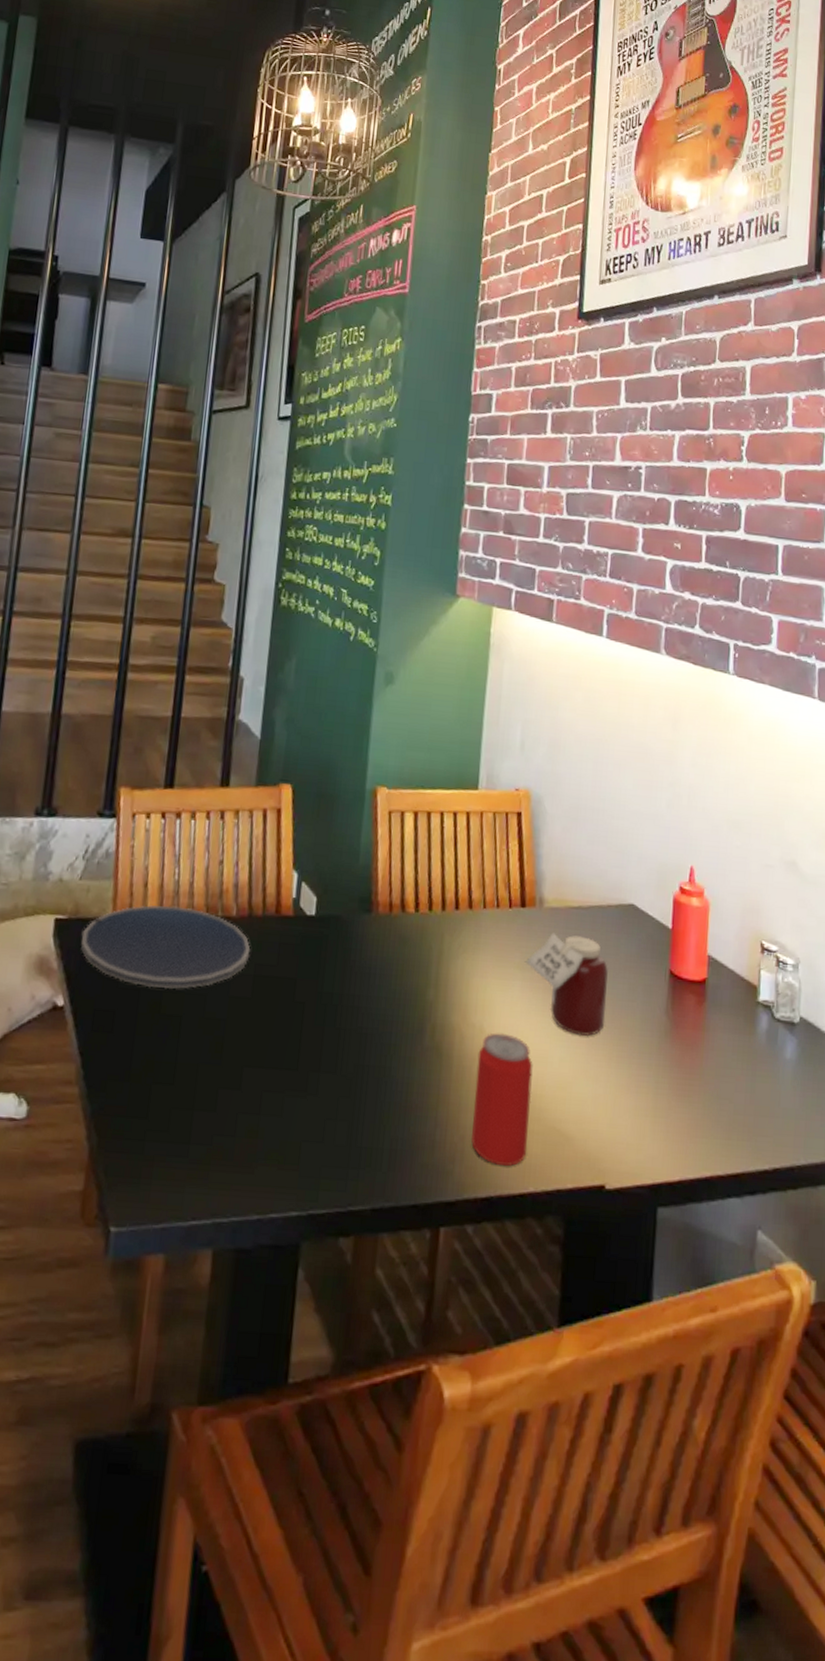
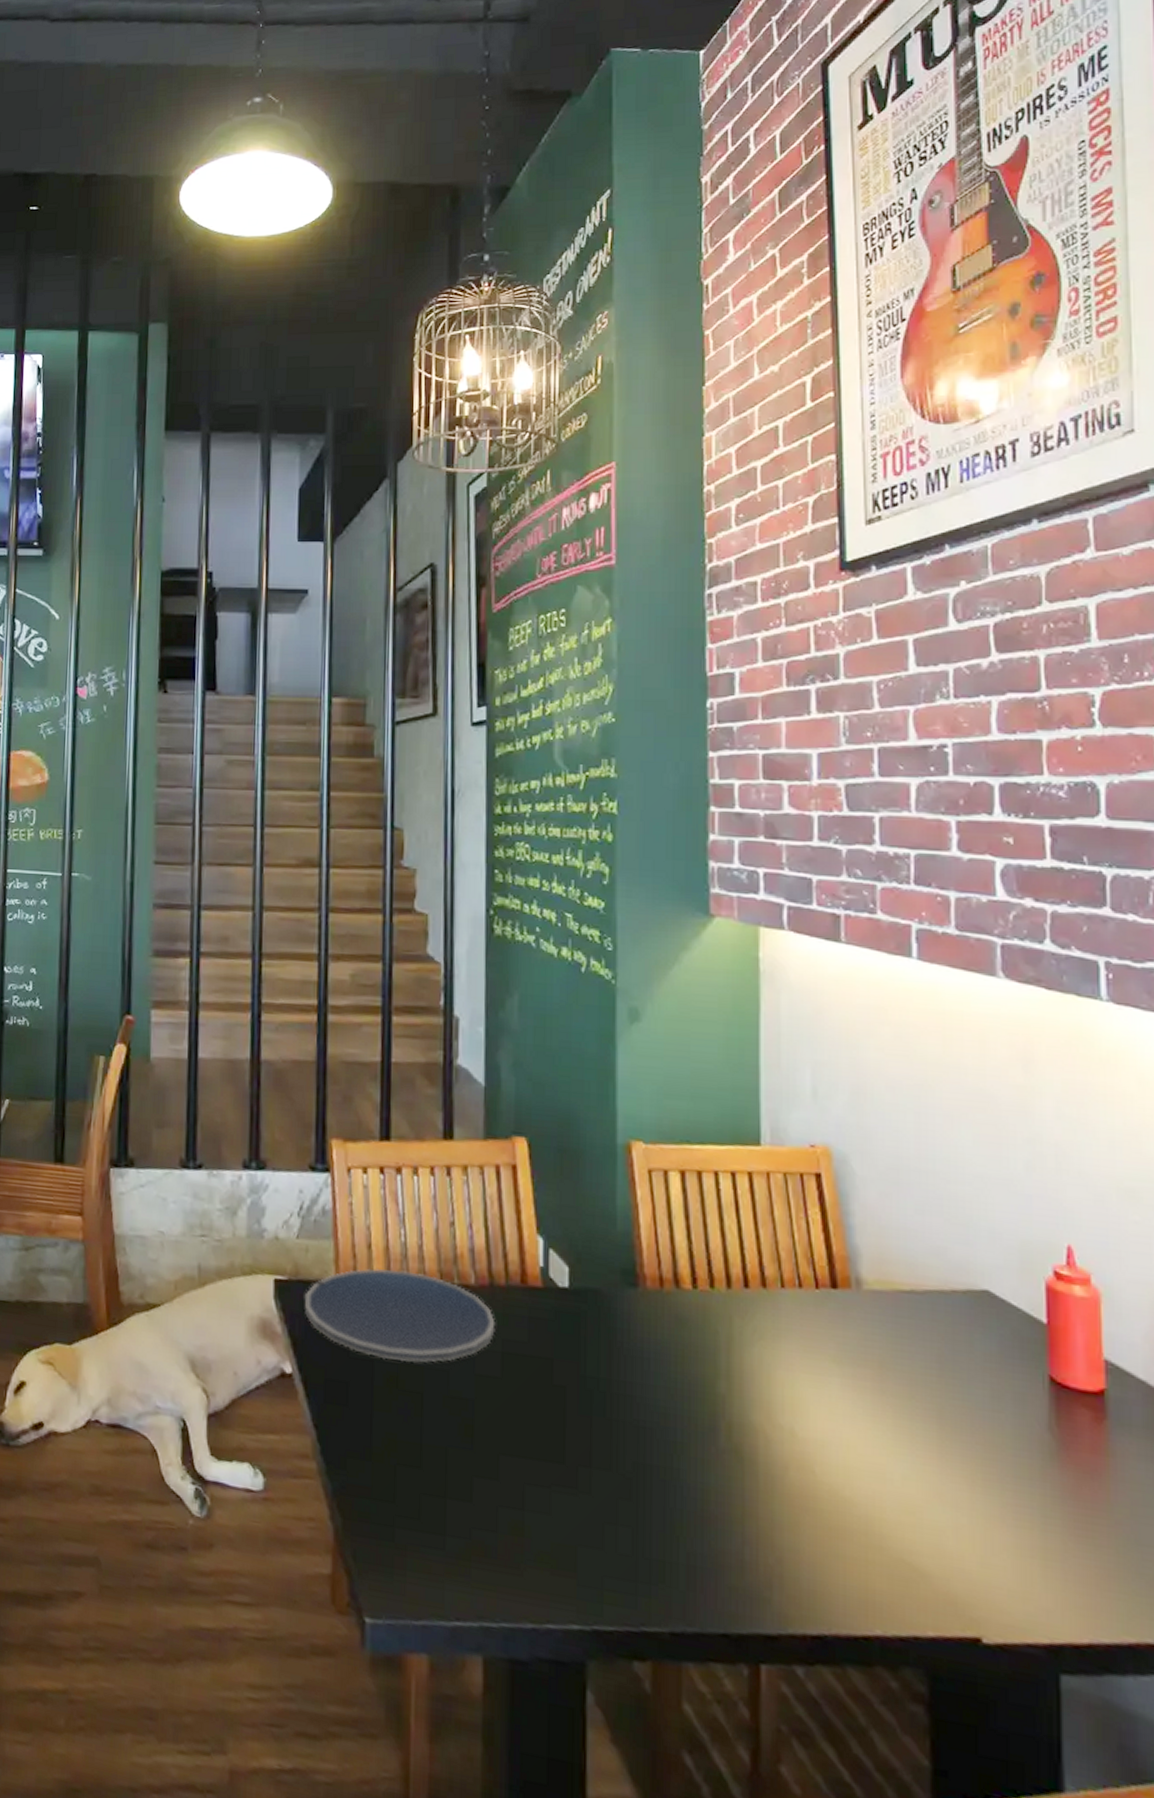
beverage can: present [471,1033,533,1167] -> none [790,1438,868,1602]
jar: present [524,932,608,1037] -> none [842,1321,962,1452]

